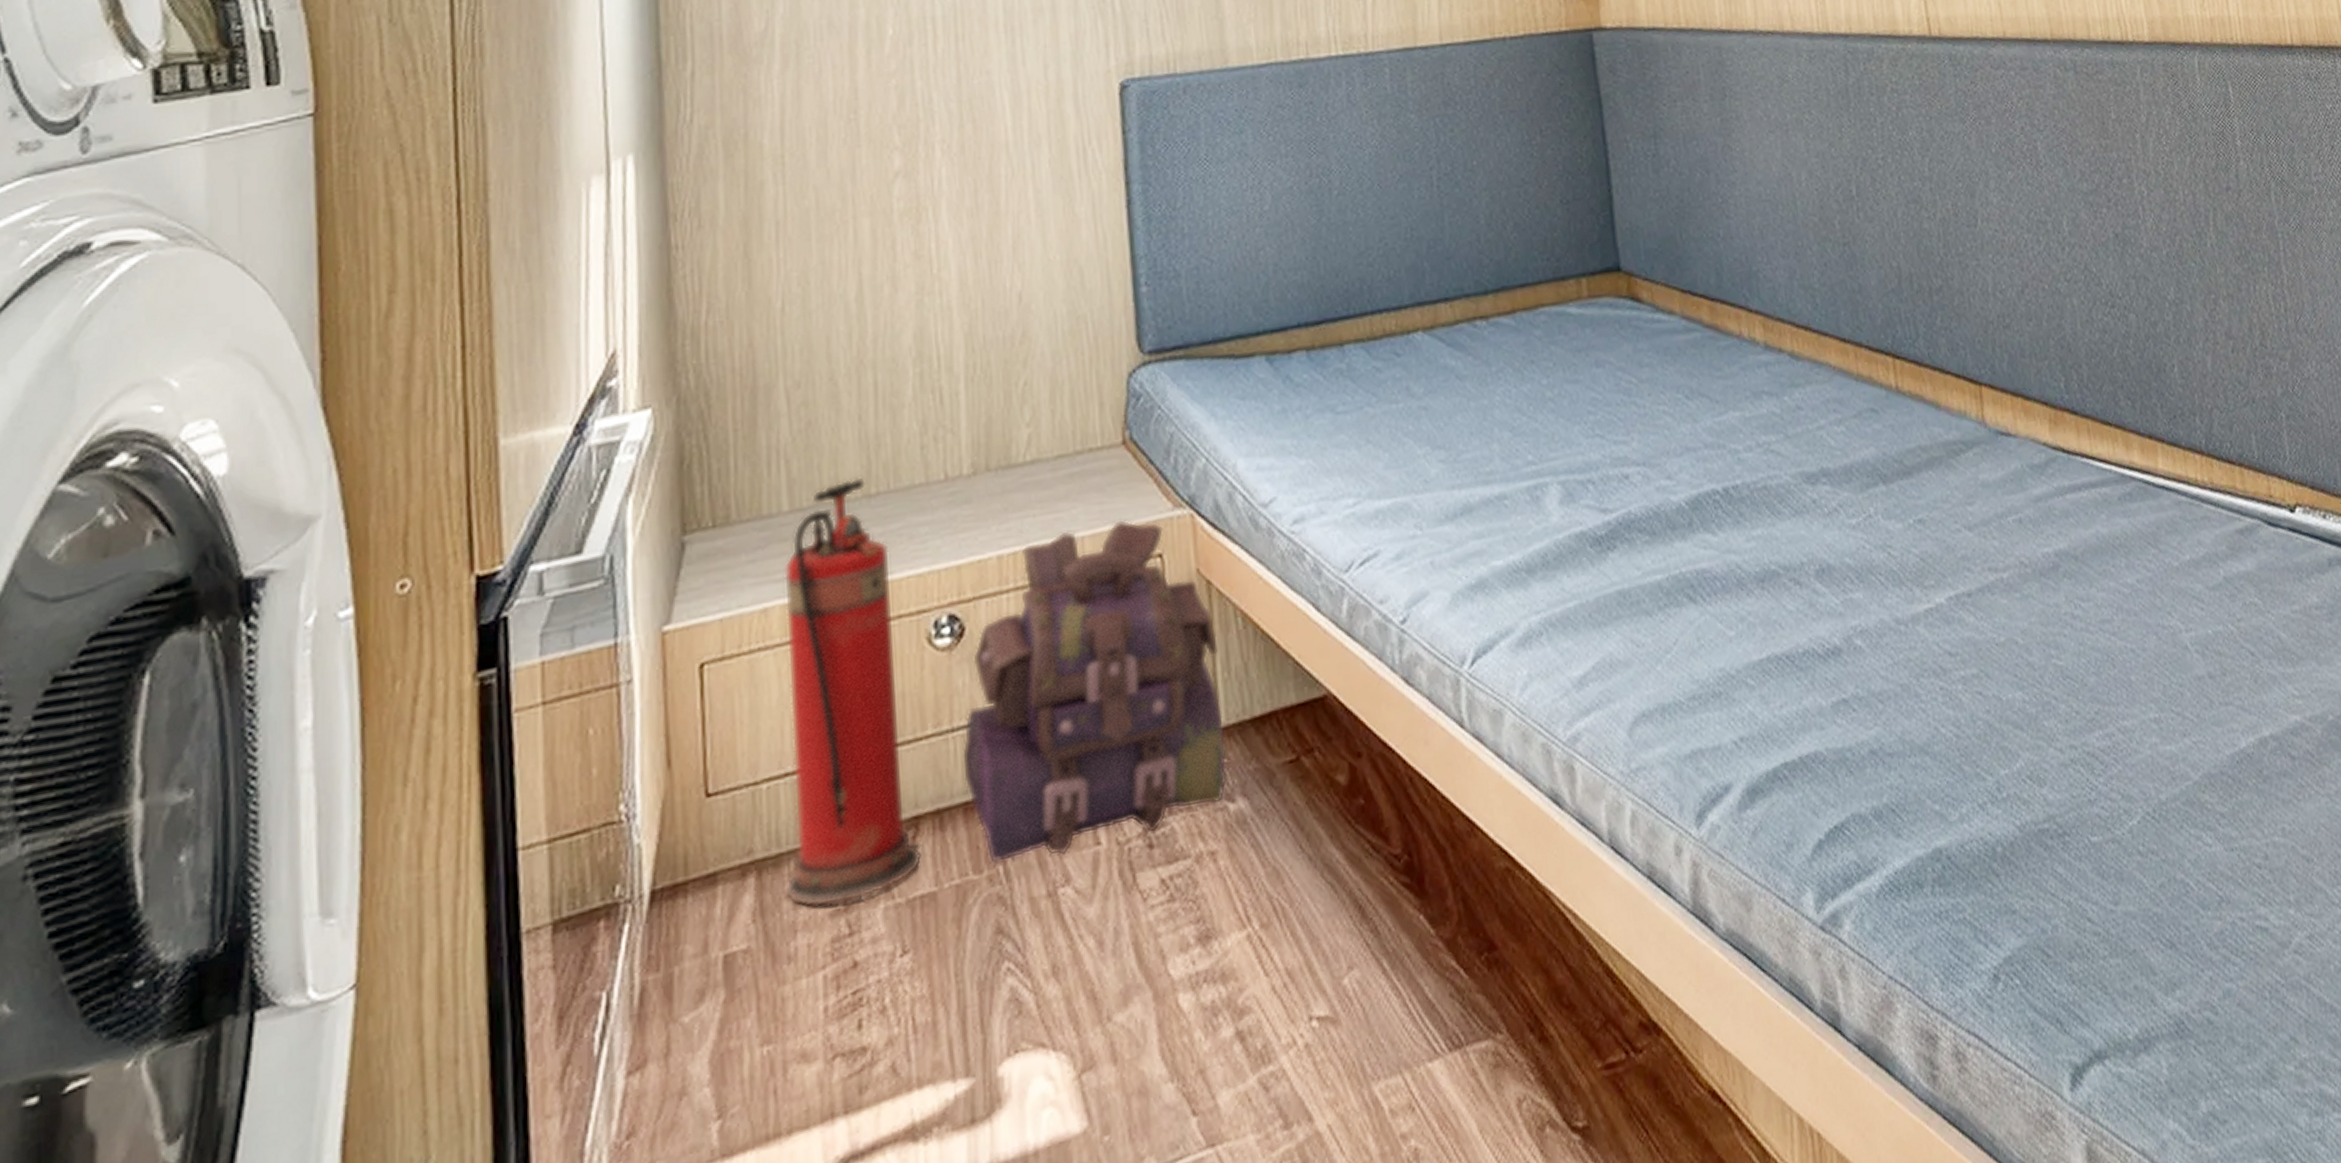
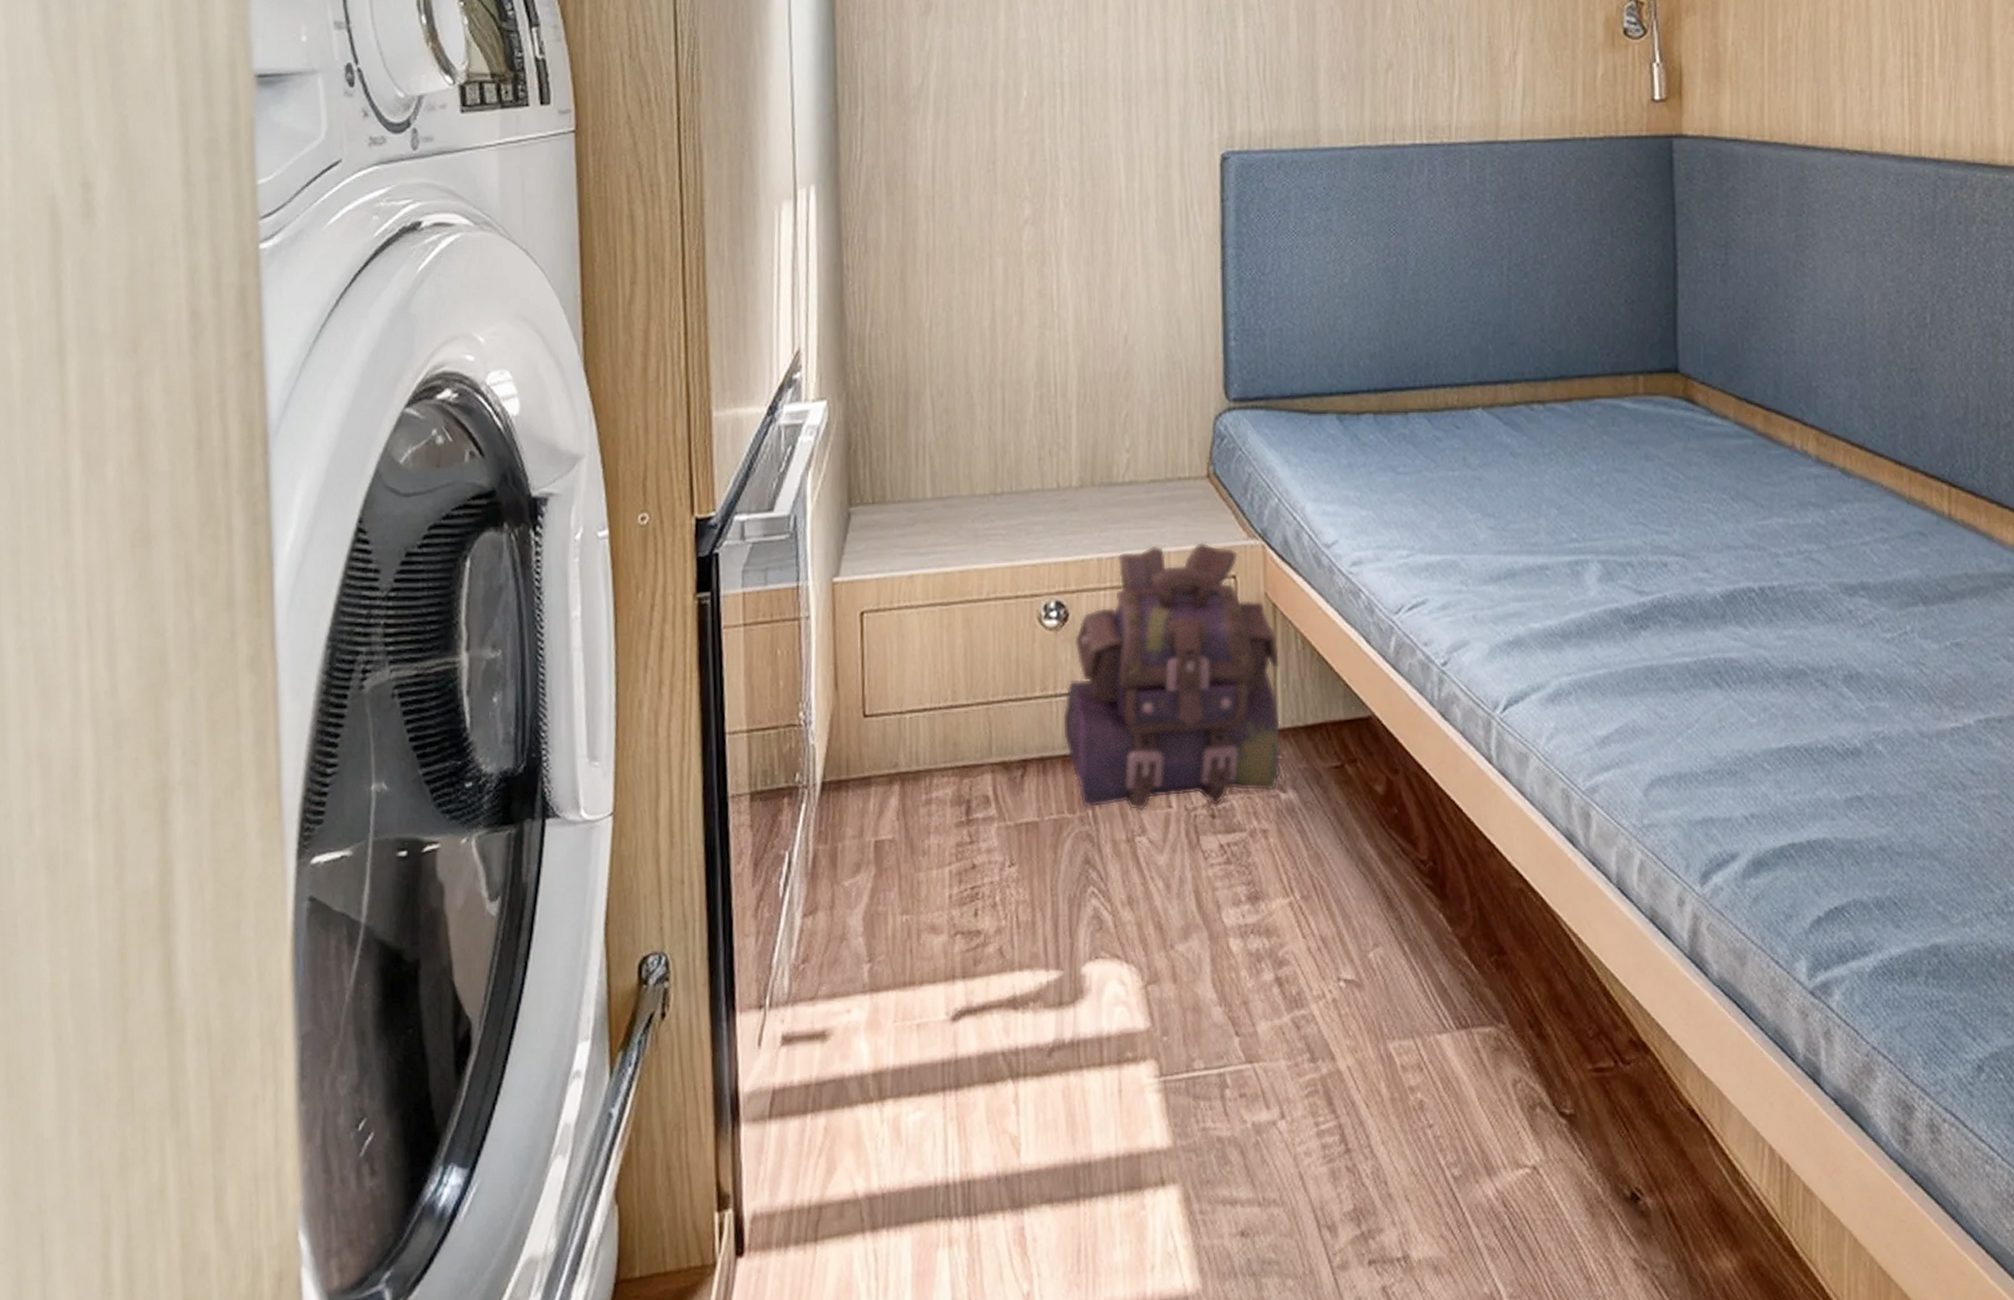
fire extinguisher: present [784,477,923,907] -> none [922,478,1029,817]

